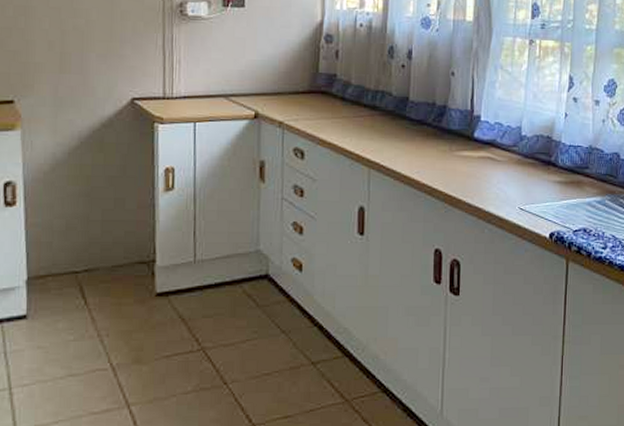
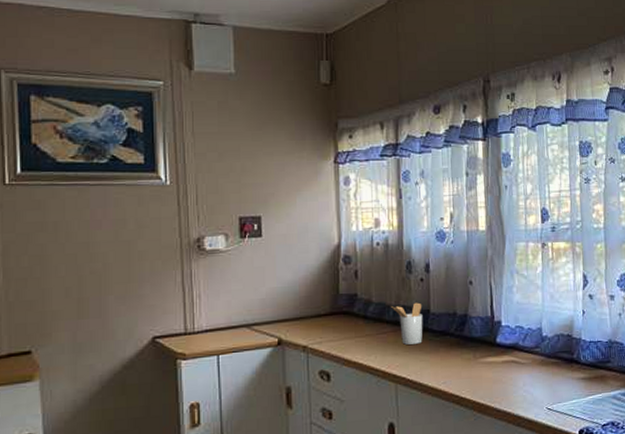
utensil holder: none [370,89,402,131] -> present [391,302,423,345]

